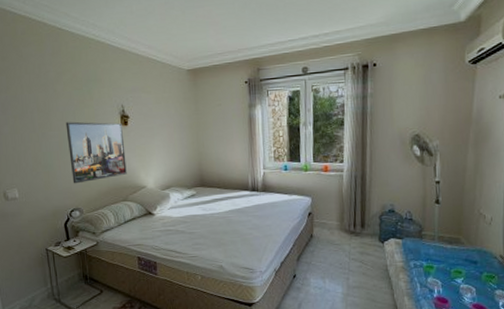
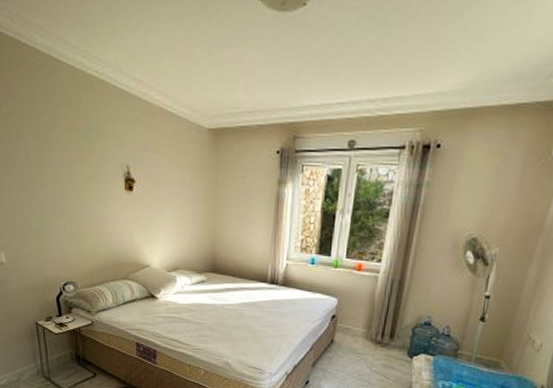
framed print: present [65,121,127,184] -> none [60,180,129,254]

